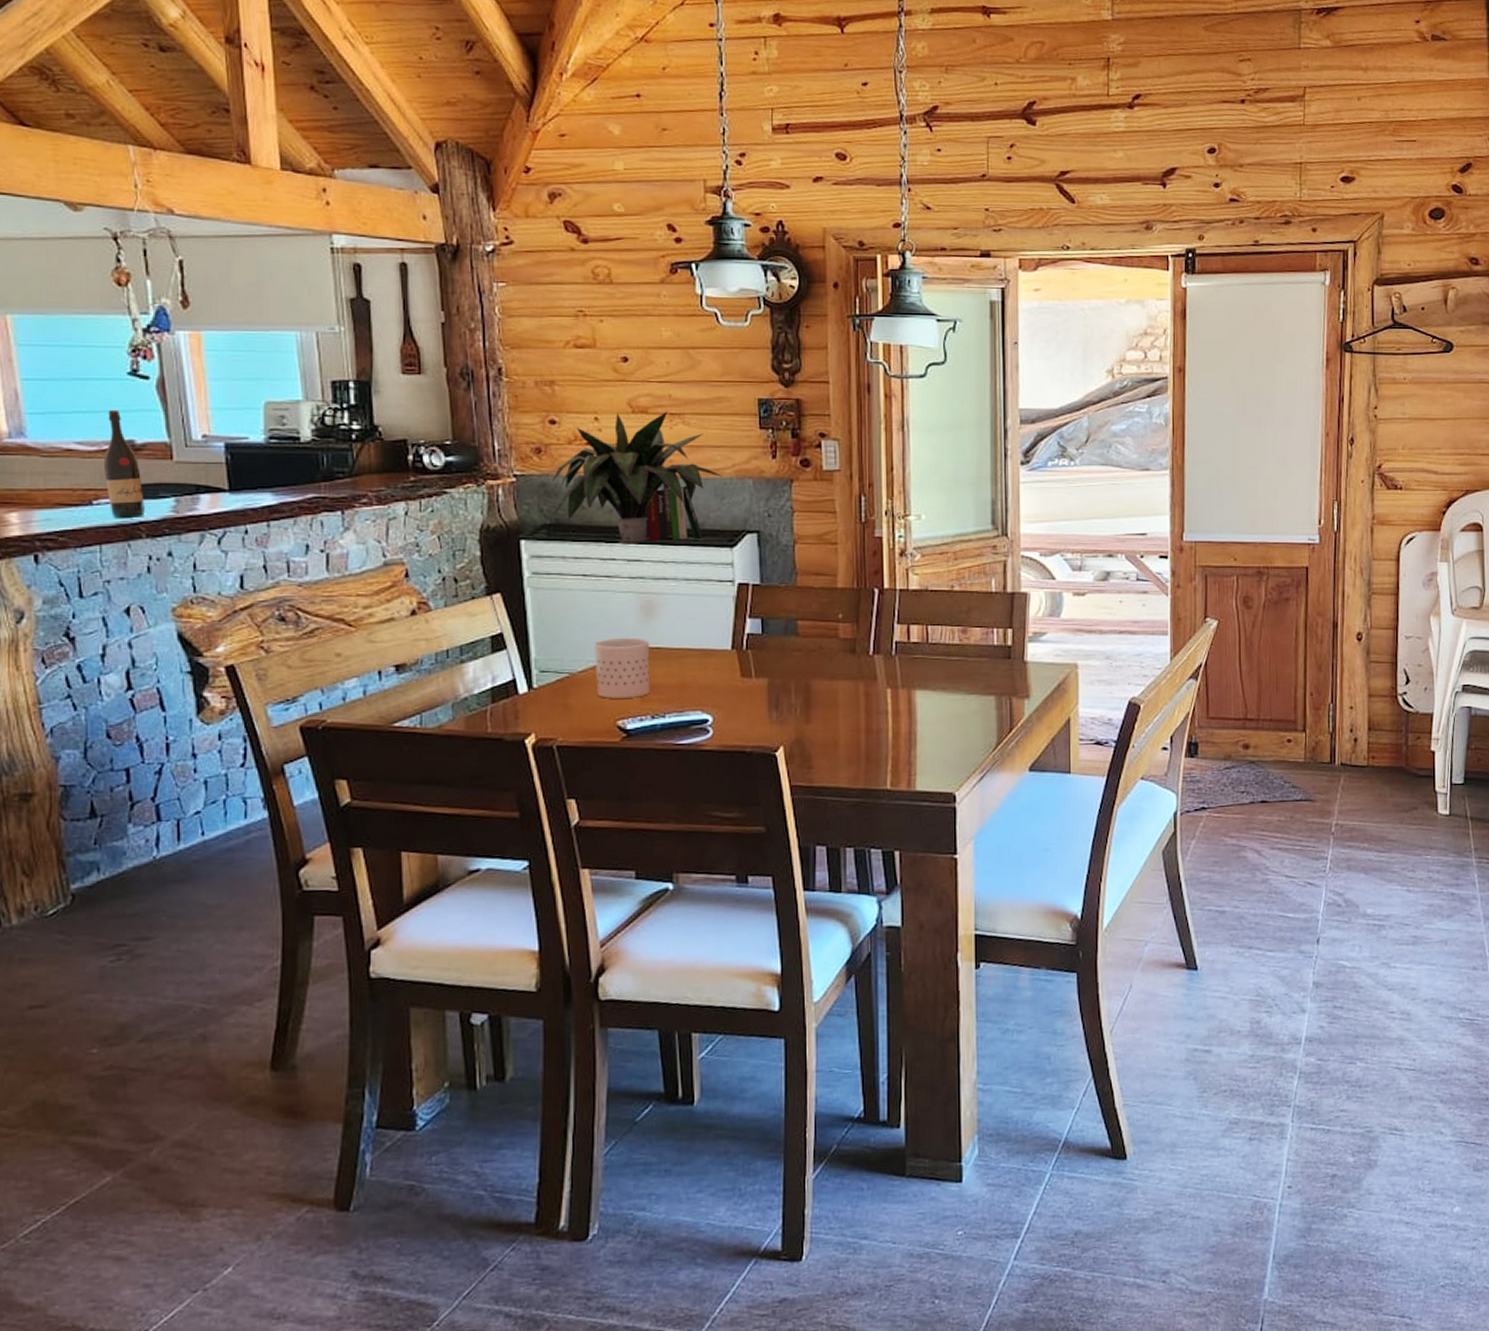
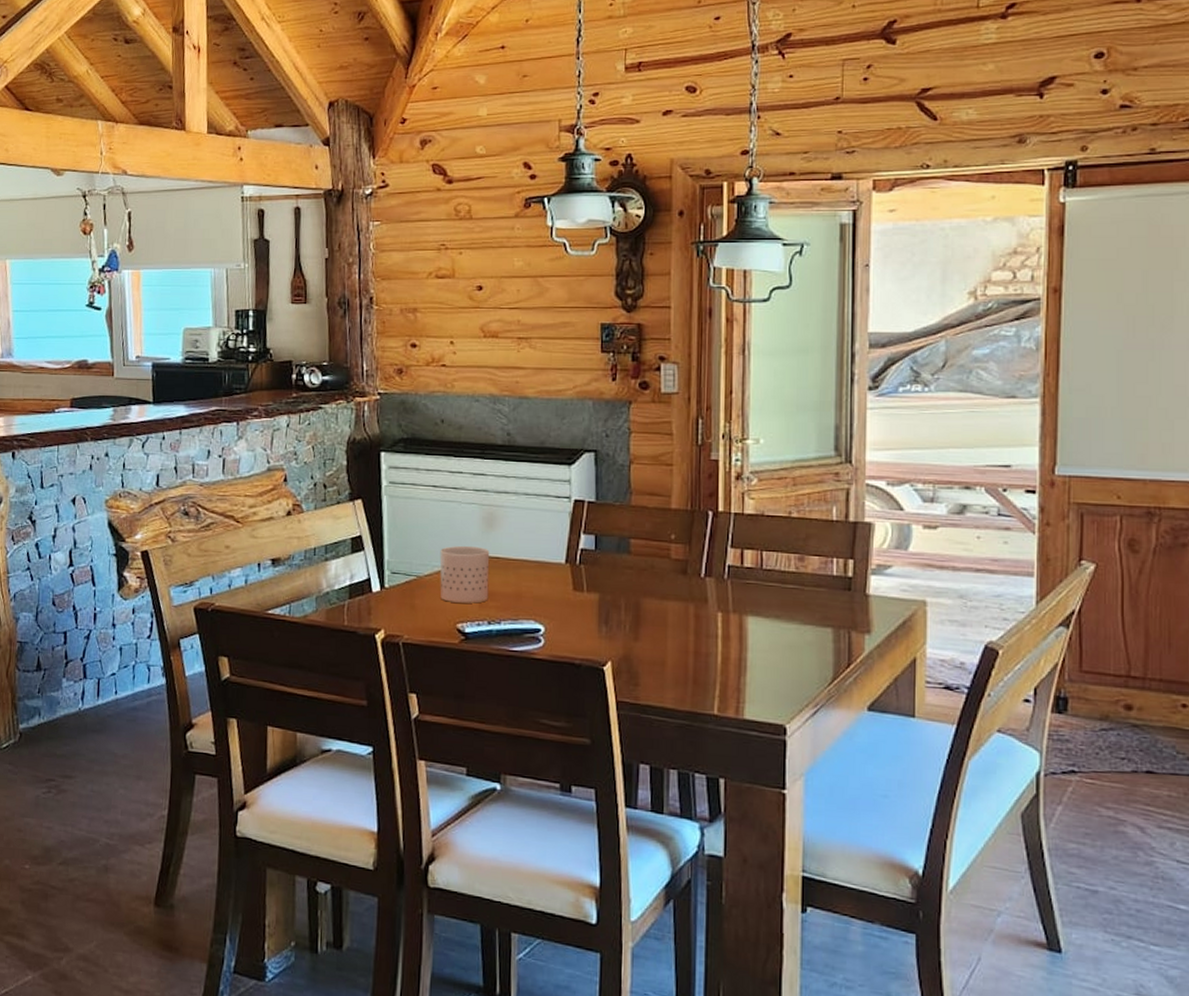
wine bottle: present [105,409,144,519] -> none [65,335,91,425]
potted plant: present [550,411,724,545] -> none [407,335,566,459]
books: present [644,482,703,542] -> none [490,402,543,458]

